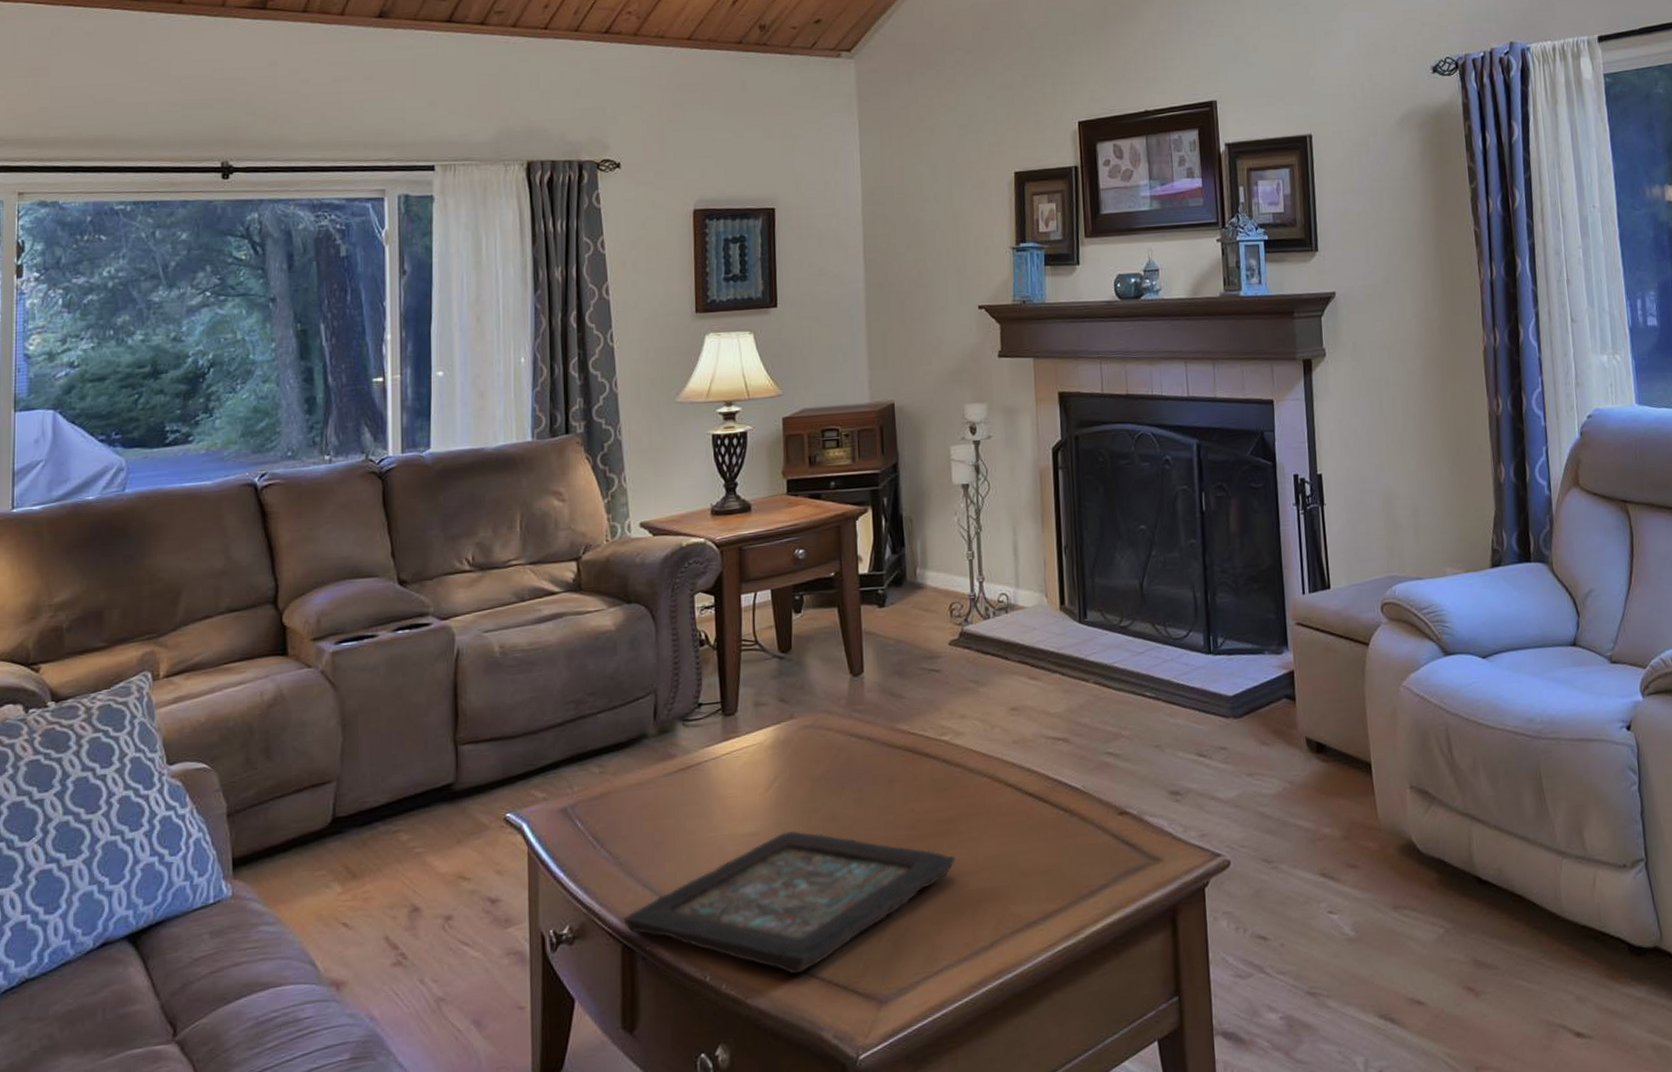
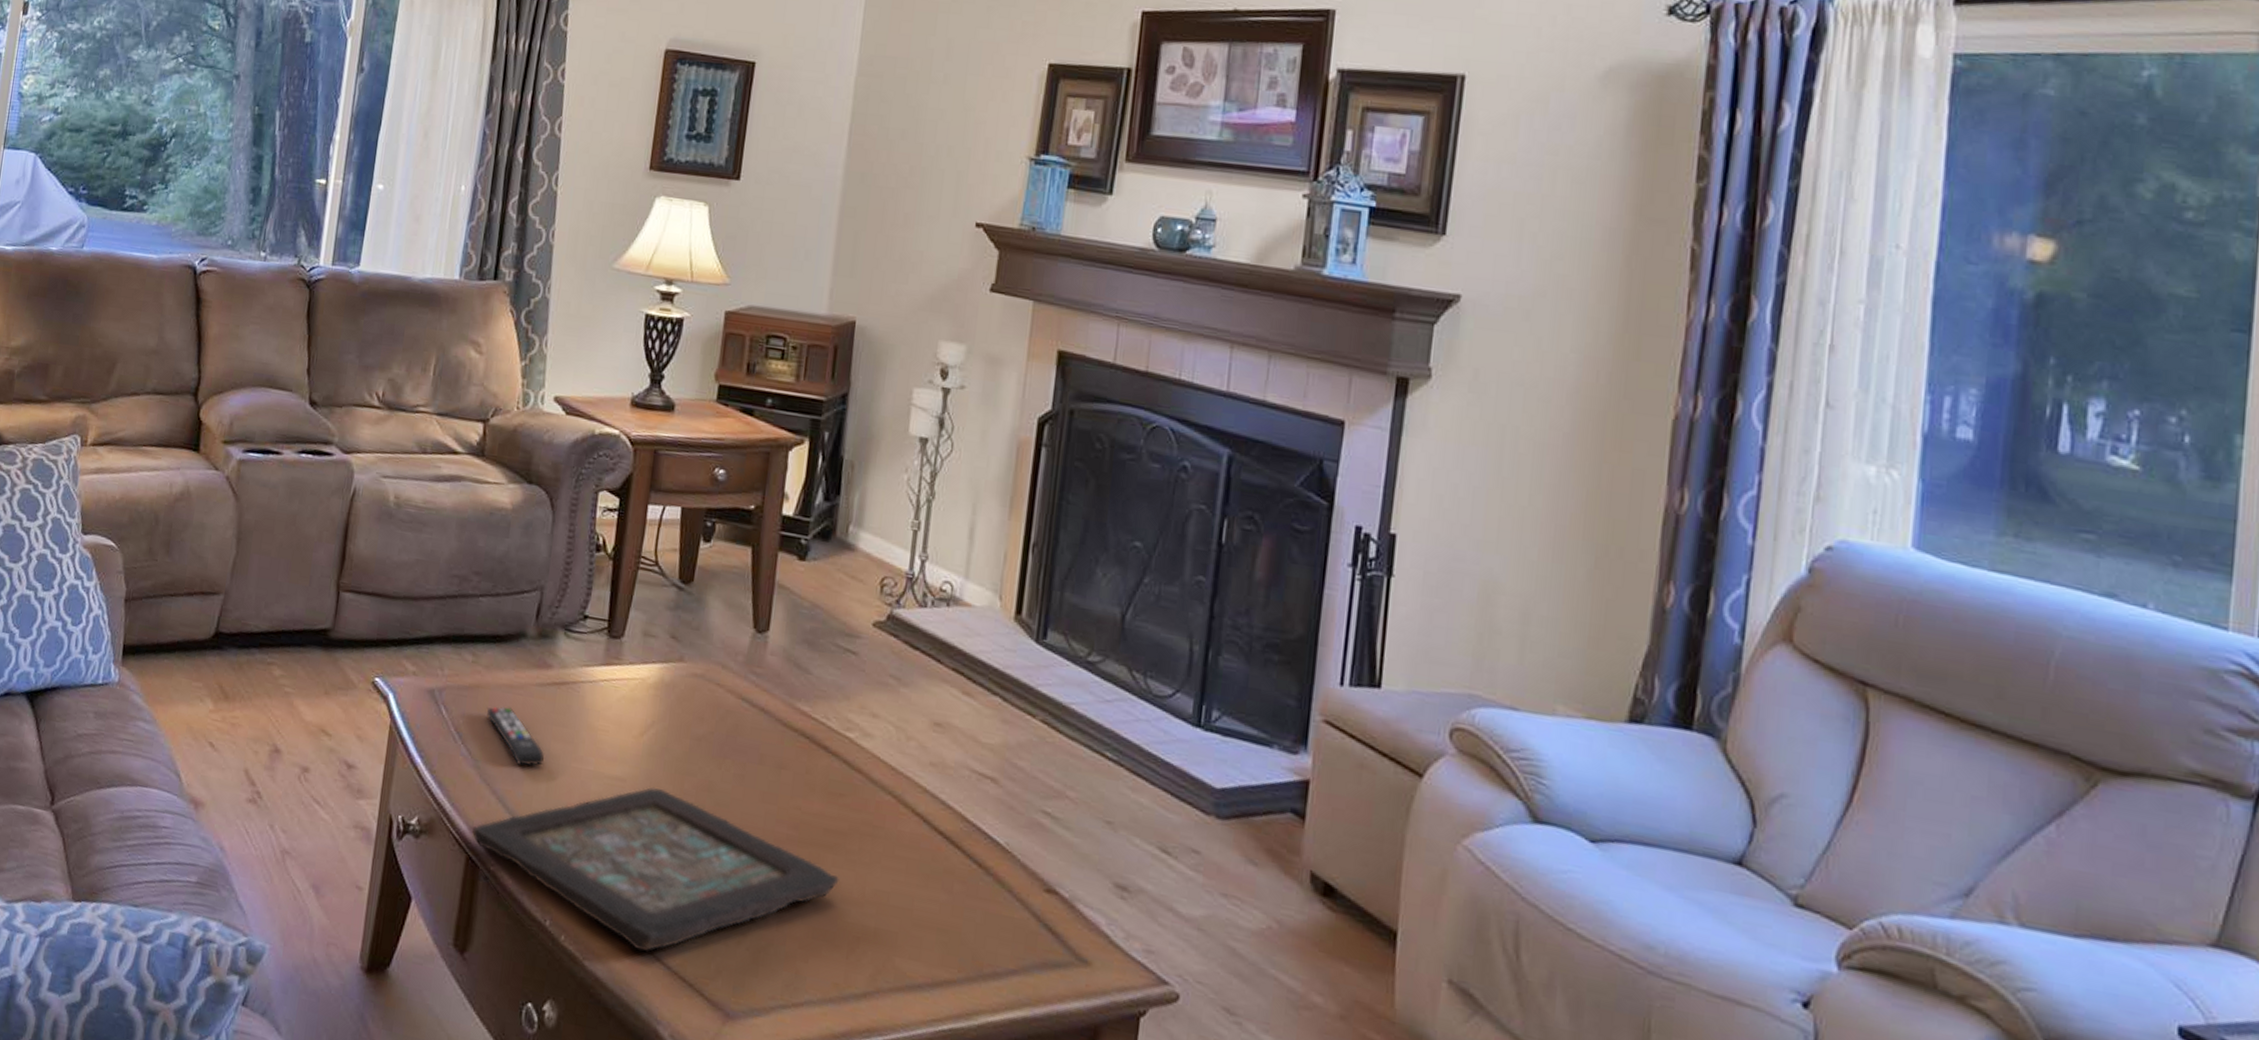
remote control: none [620,802,682,850] -> present [486,706,545,766]

